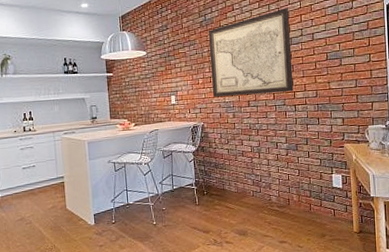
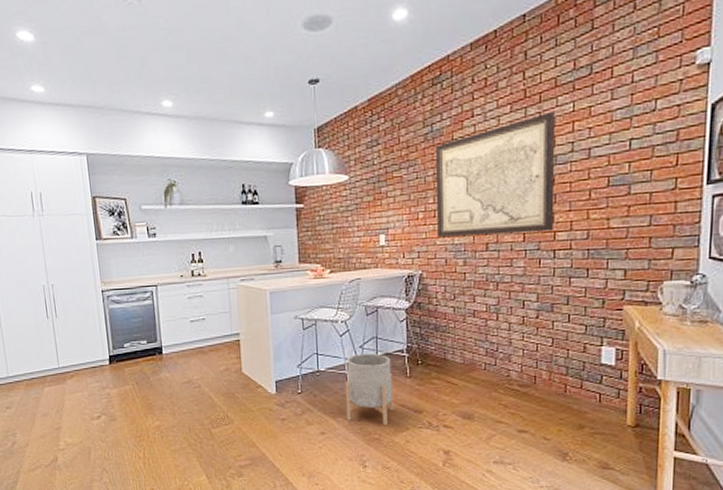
planter: none [149,187,188,245] -> present [345,353,394,426]

